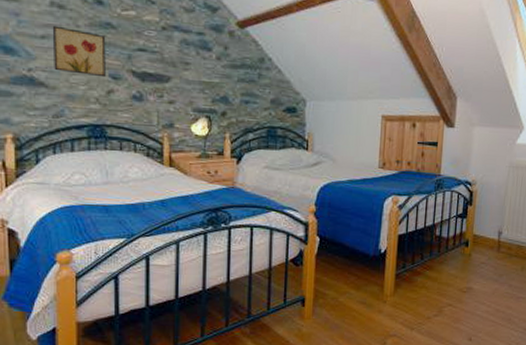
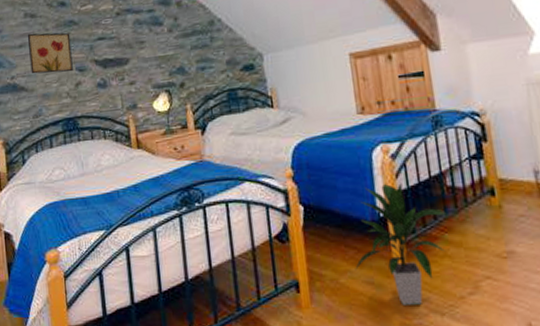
indoor plant: none [353,228,431,321] -> present [355,183,447,305]

